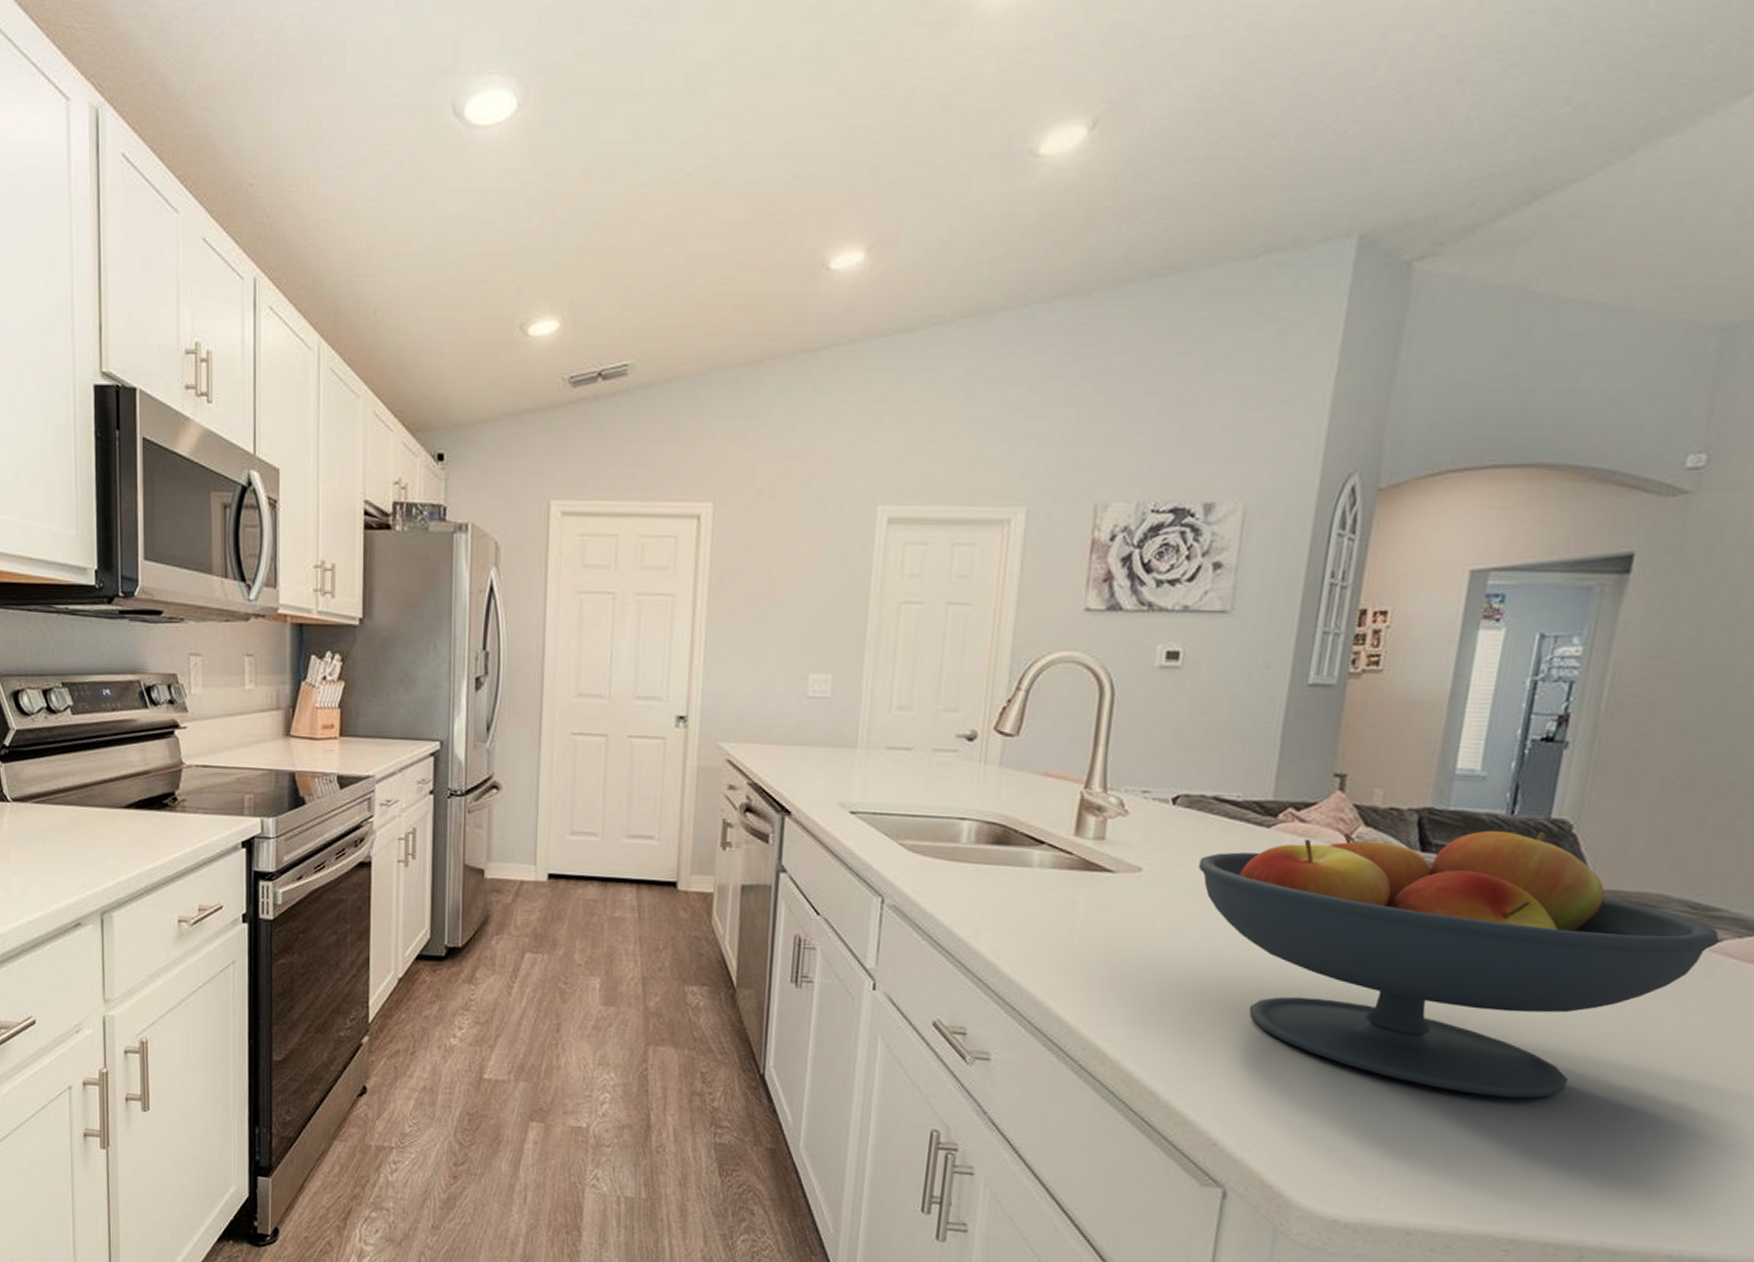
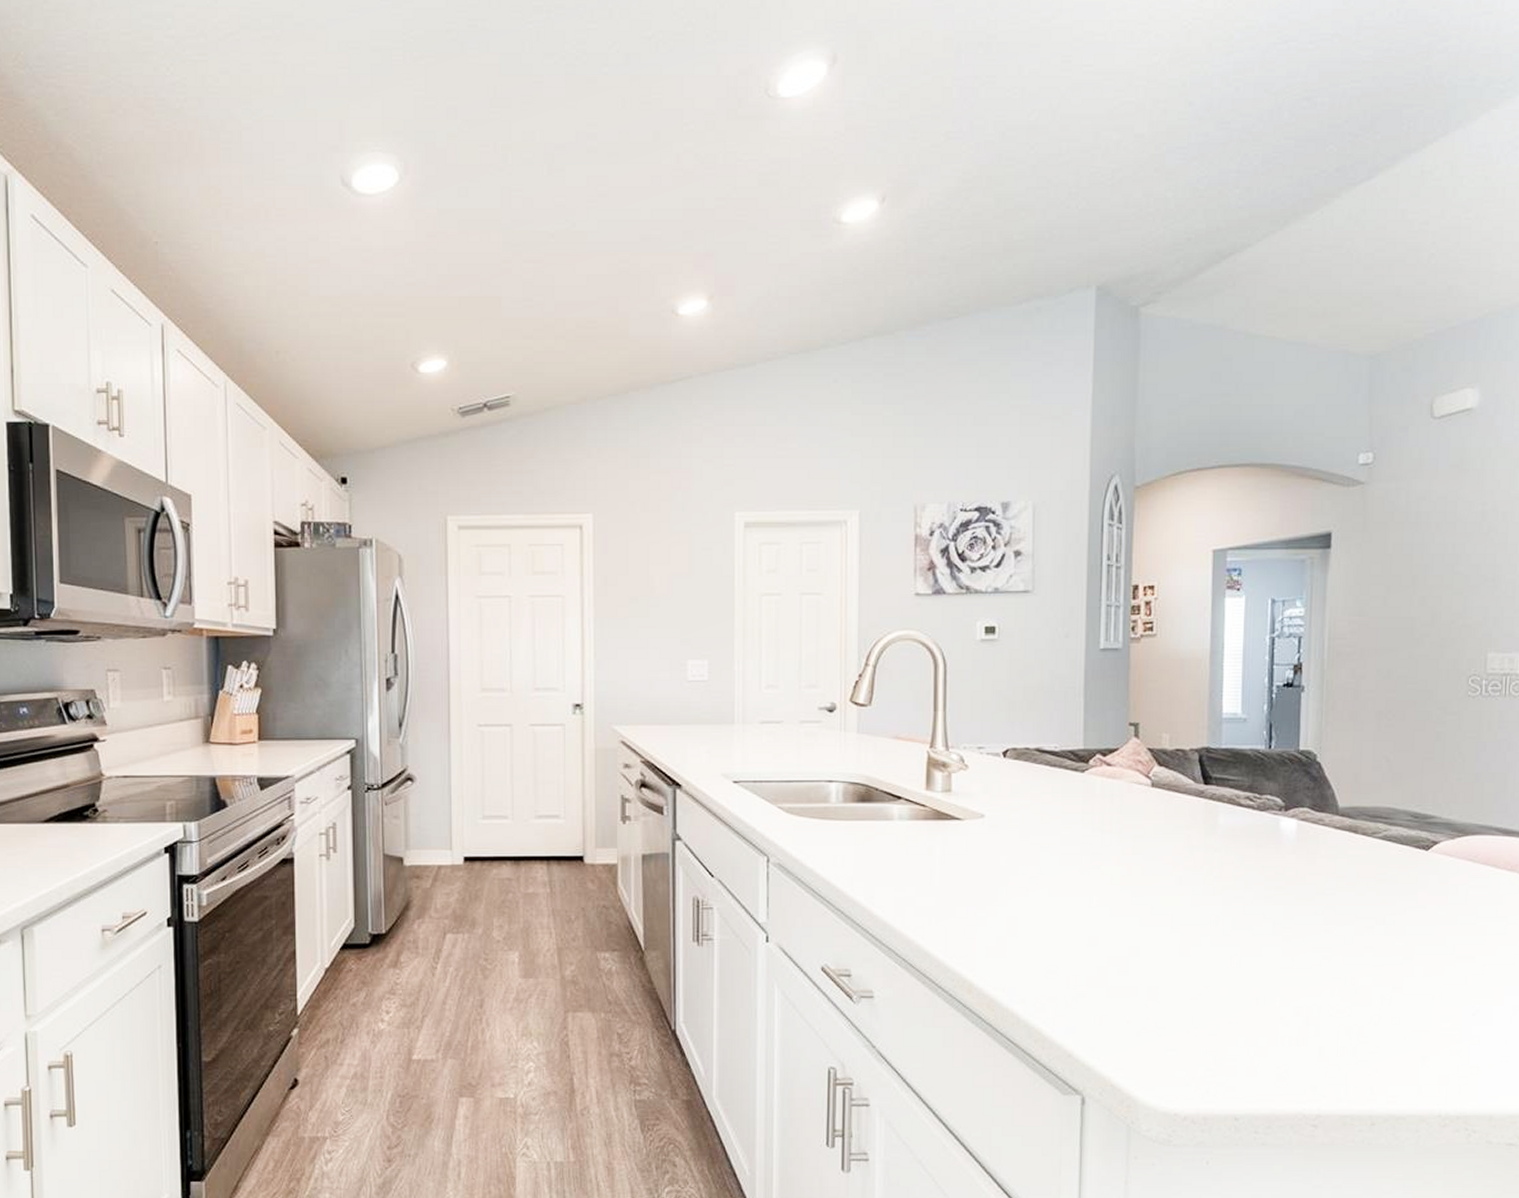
fruit bowl: present [1198,830,1720,1099] -> none [1030,762,1438,990]

